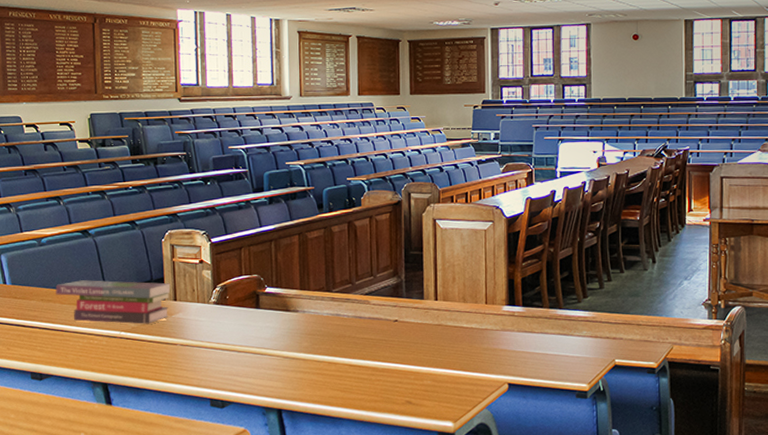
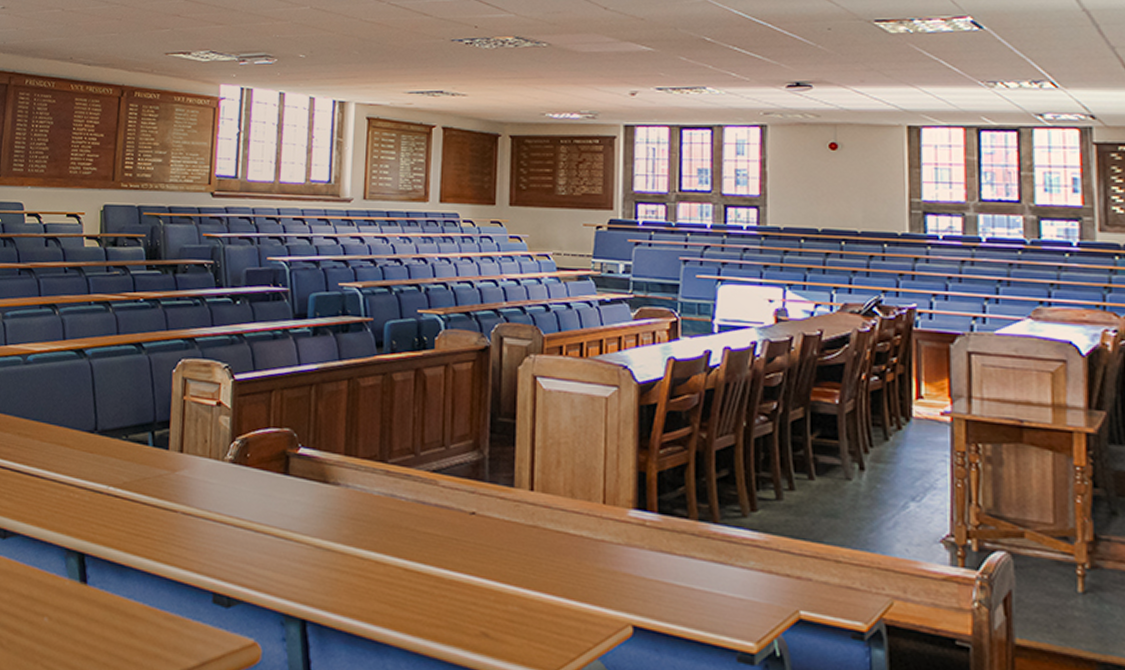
books: present [55,280,171,324] -> none [36,413,178,480]

